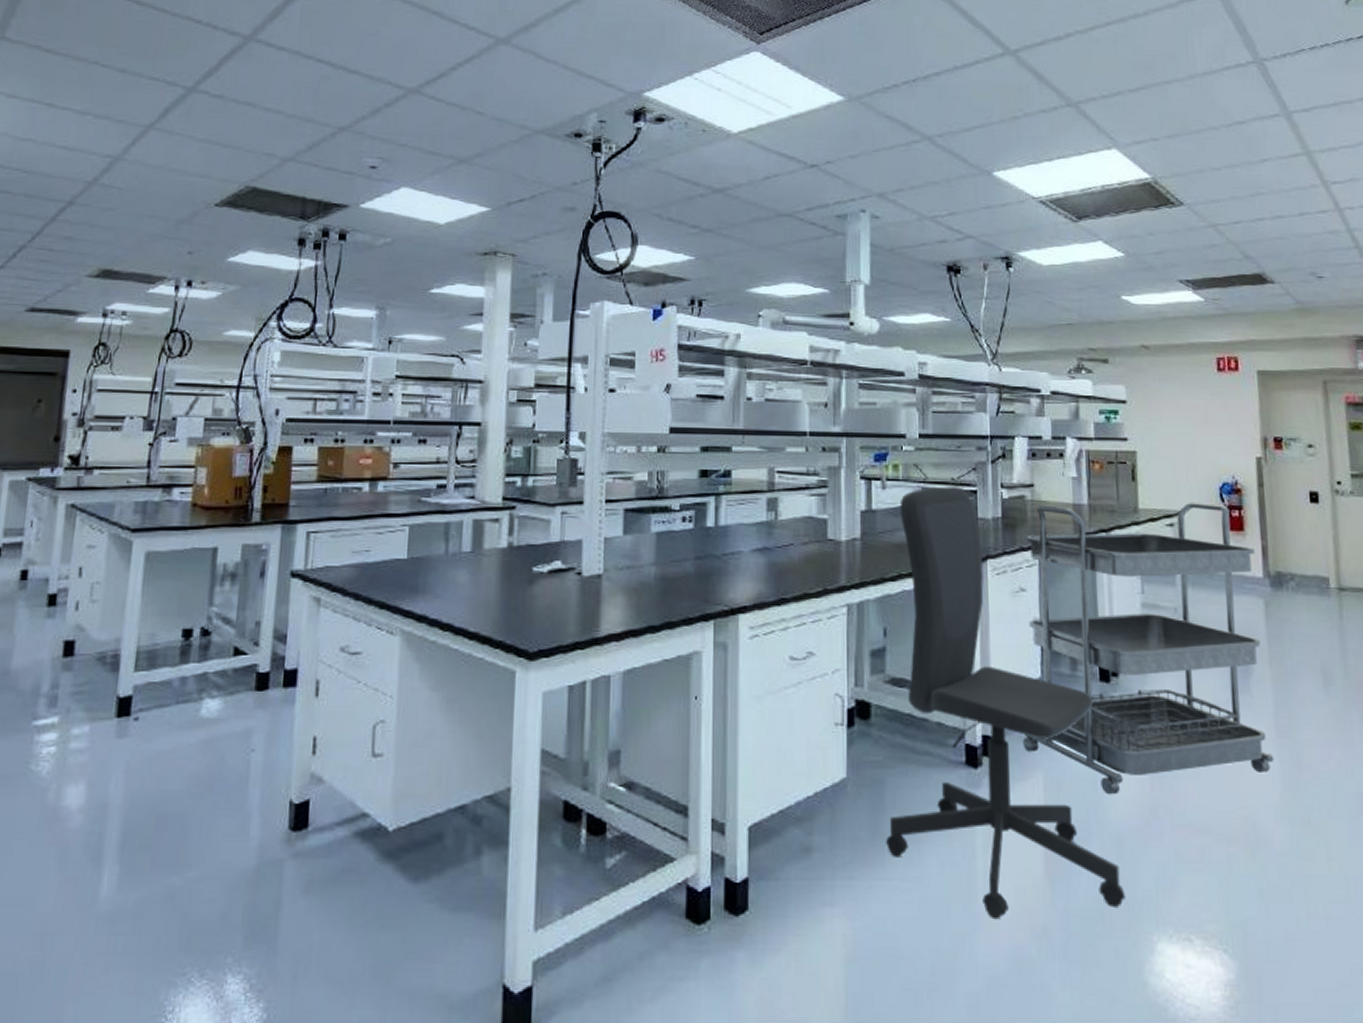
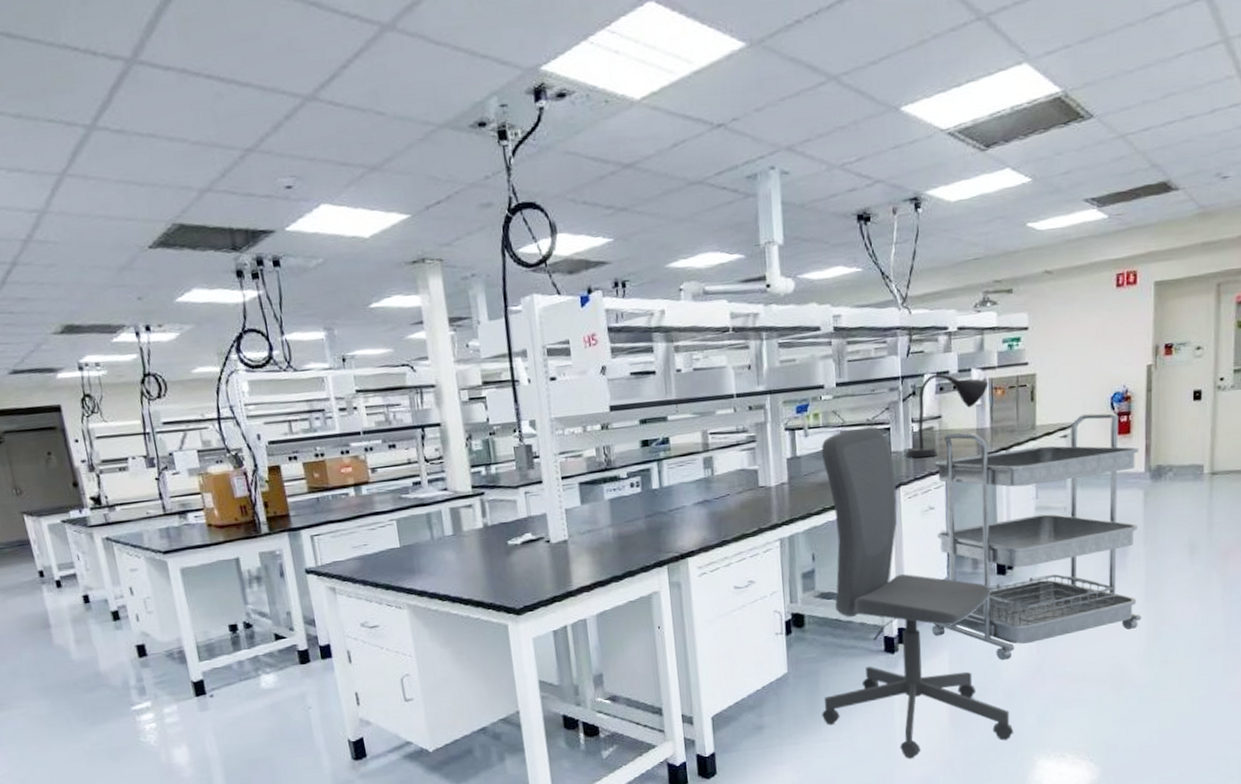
desk lamp: none [992,438,1085,530] -> present [904,373,989,459]

